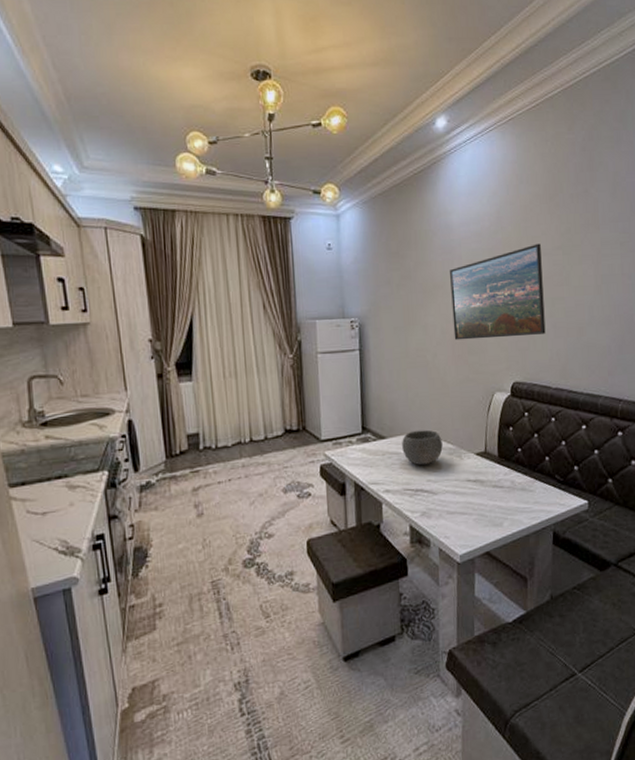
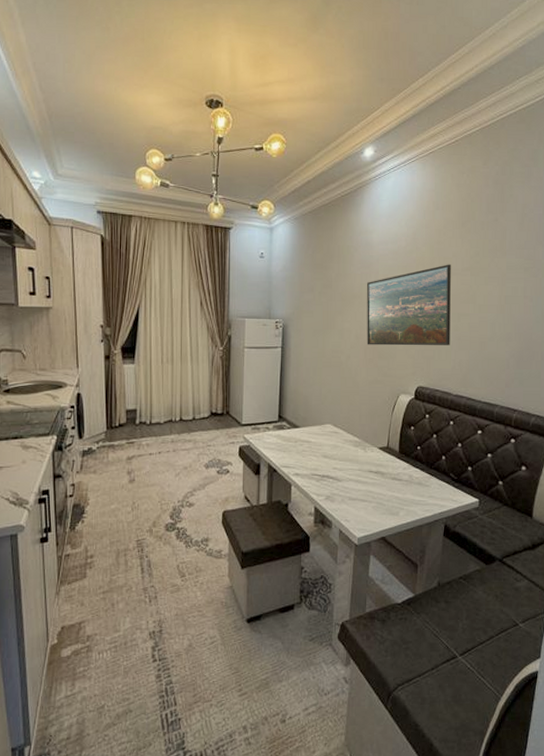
bowl: present [402,430,443,466] -> none [313,423,349,454]

